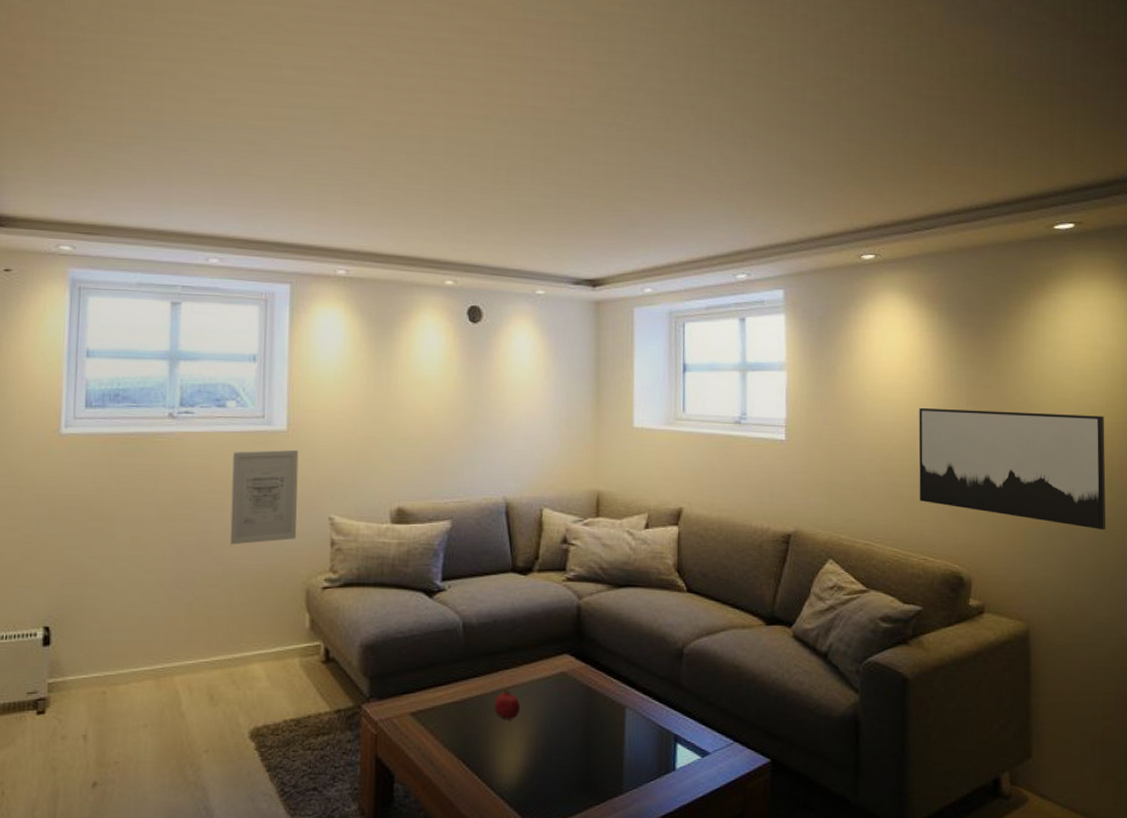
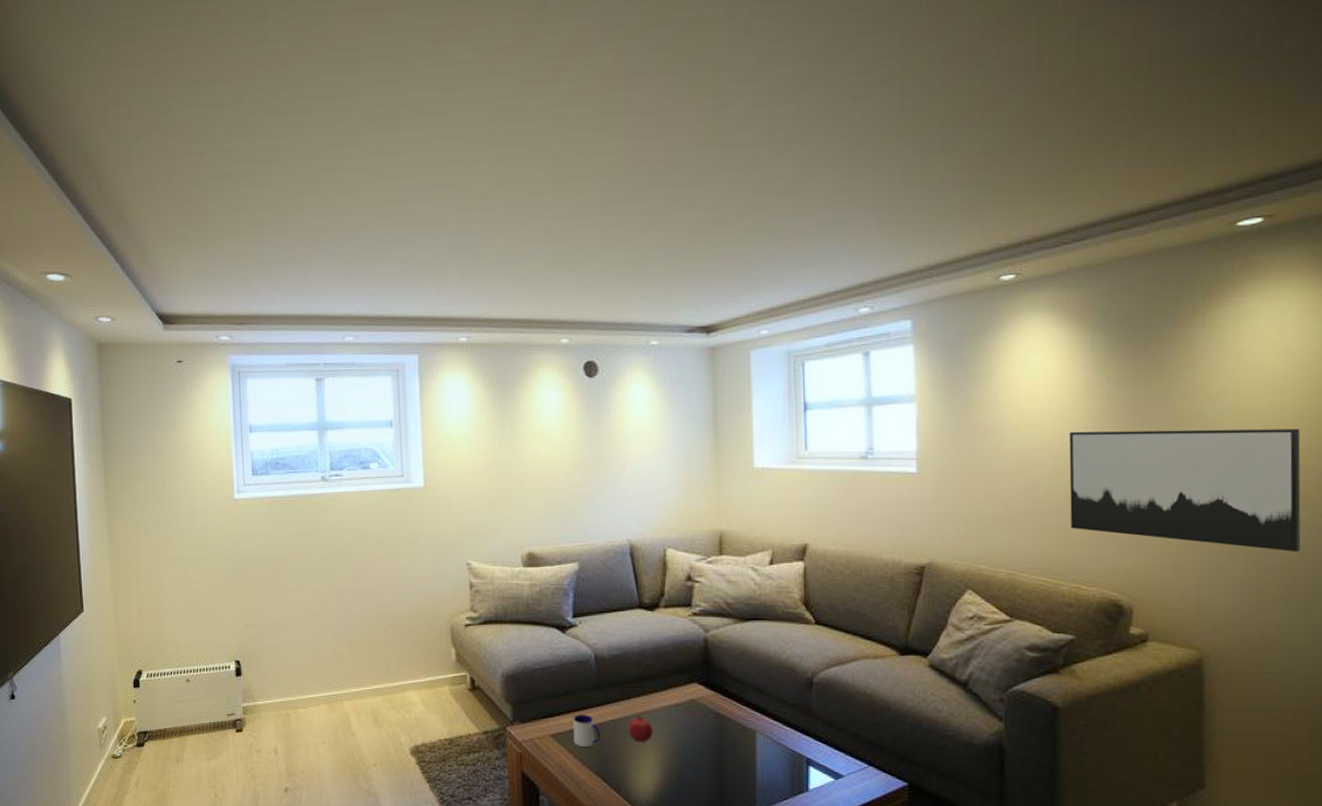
wall art: present [229,449,299,545] -> none [379,503,439,590]
mug: none [435,689,464,727] -> present [573,714,600,748]

